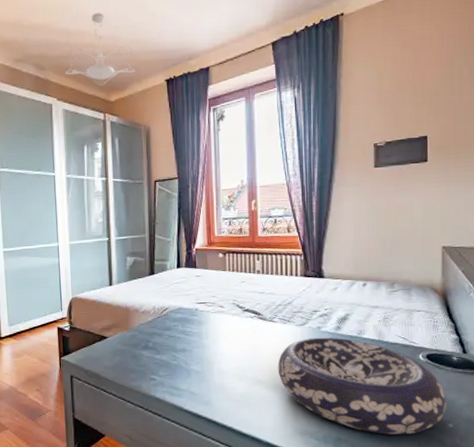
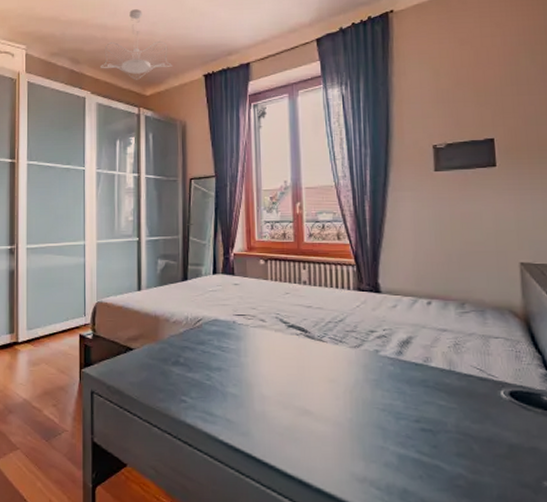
decorative bowl: present [277,337,447,435] -> none [328,363,540,492]

